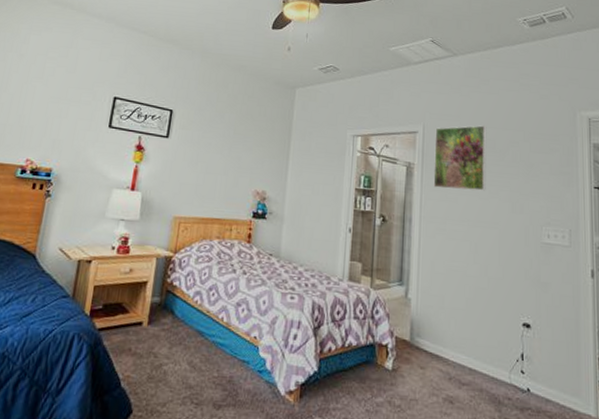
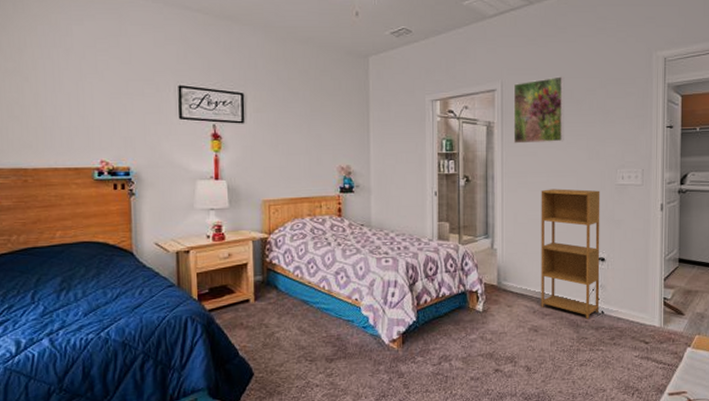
shelving unit: none [457,239,525,397] -> present [541,189,600,320]

